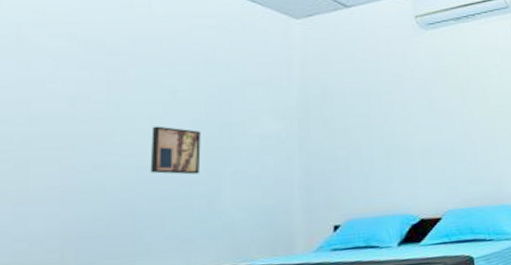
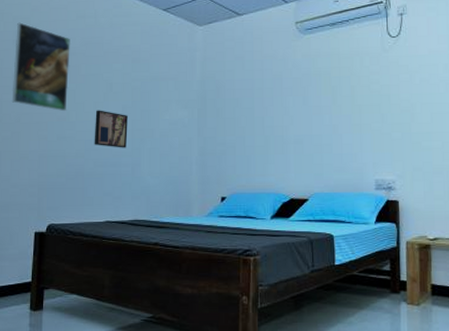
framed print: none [15,12,111,131] -> present [11,22,70,112]

